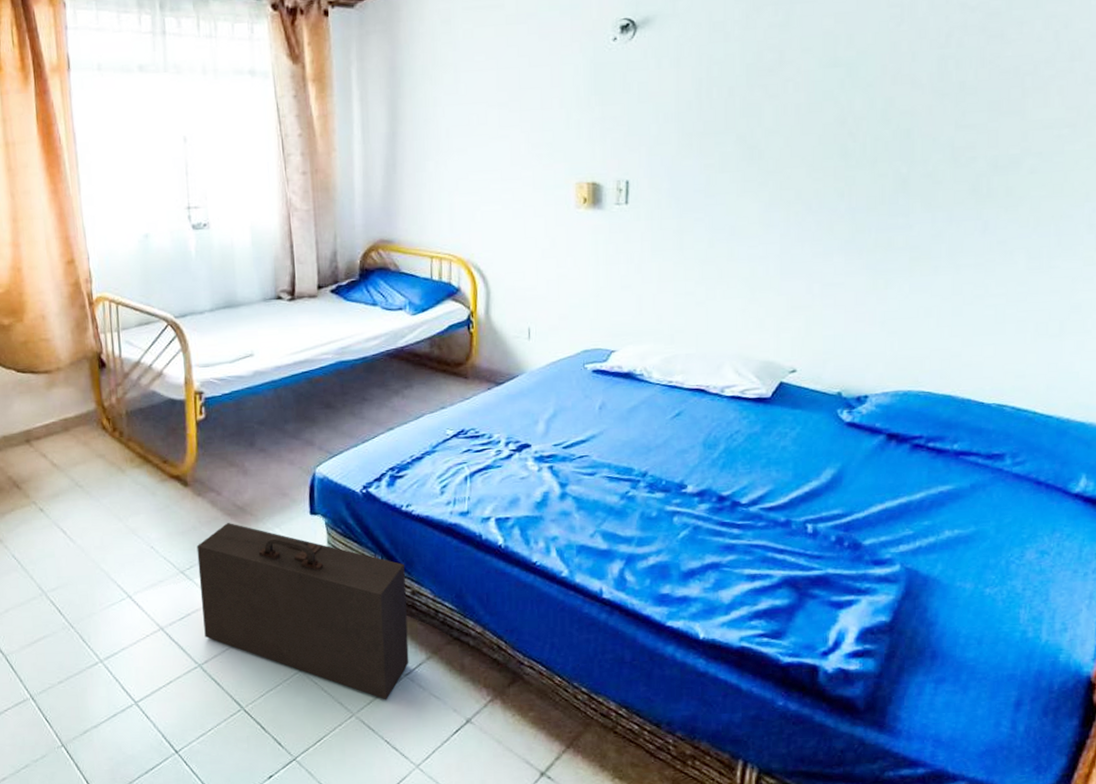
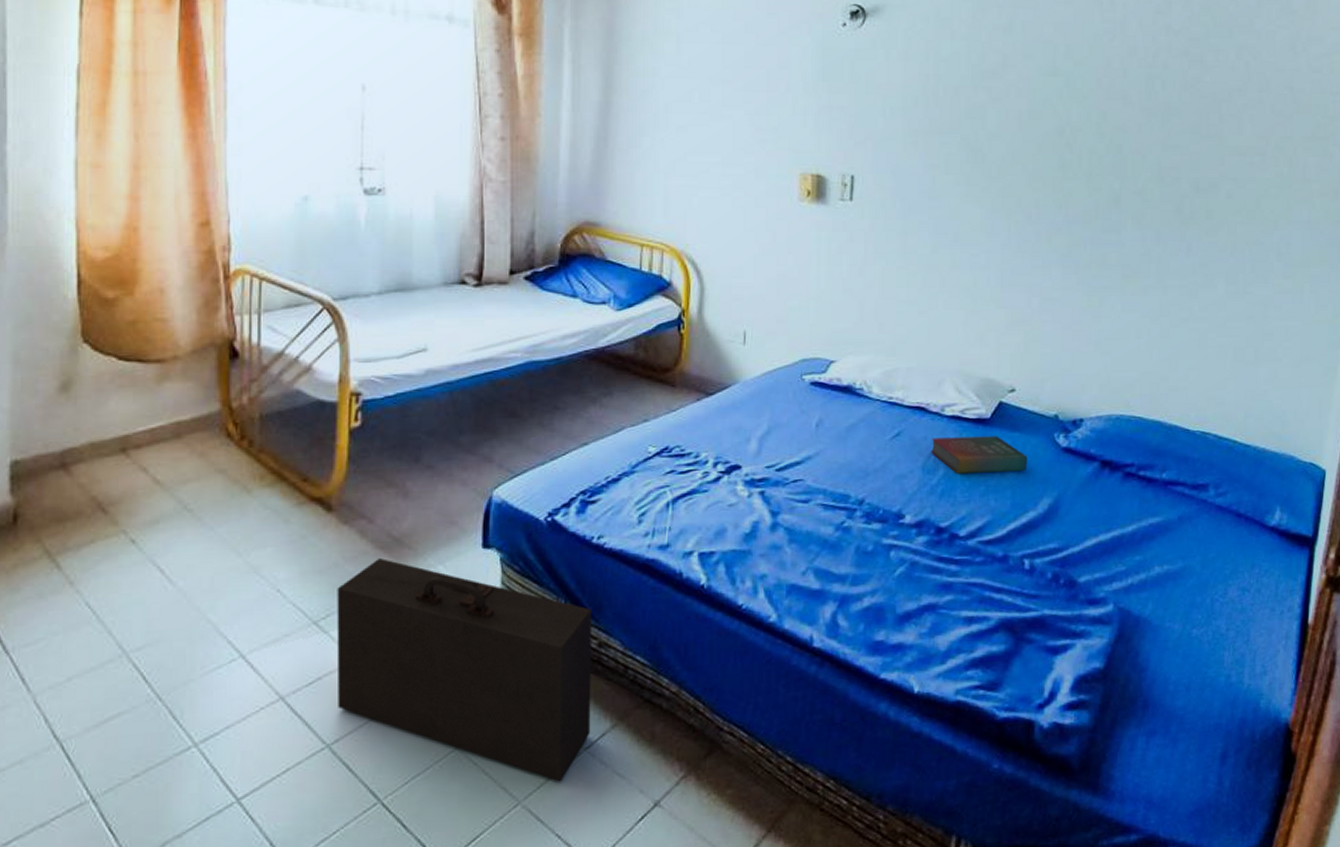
book: none [711,413,810,448] -> present [931,436,1028,474]

